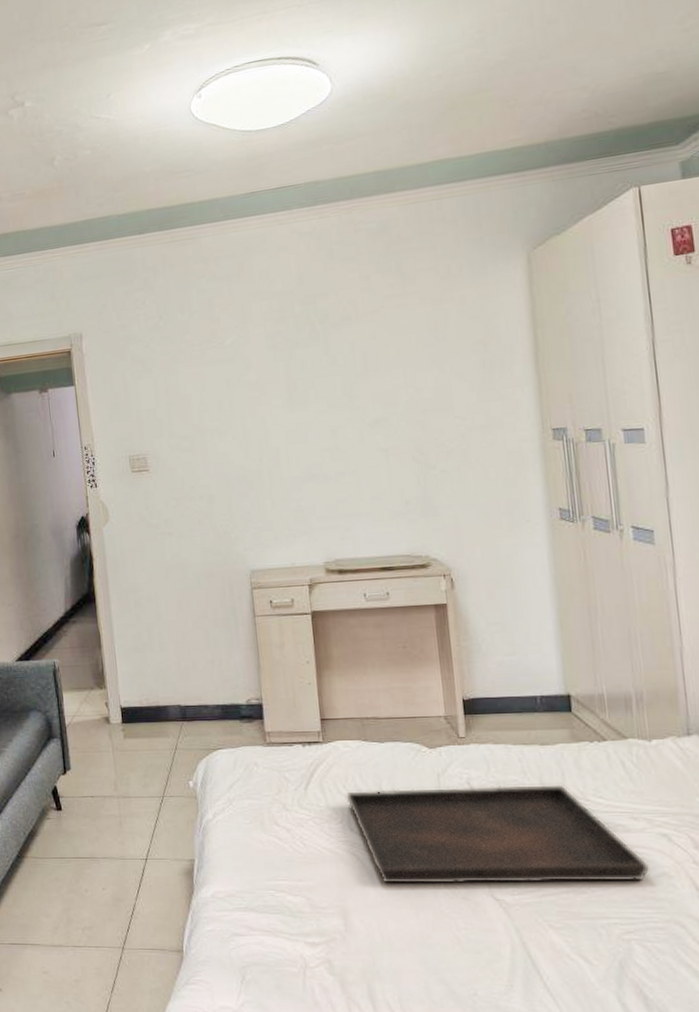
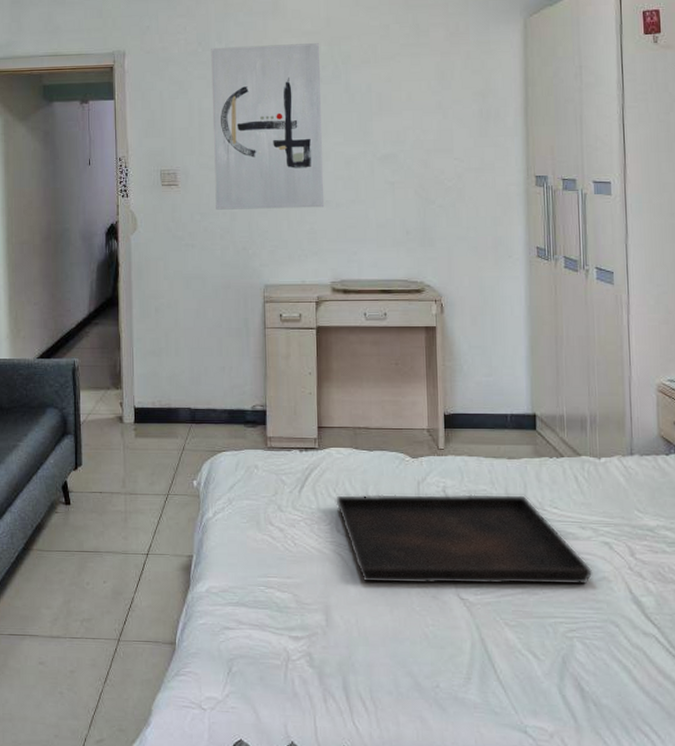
wall art: none [173,304,311,494] -> present [211,43,325,210]

